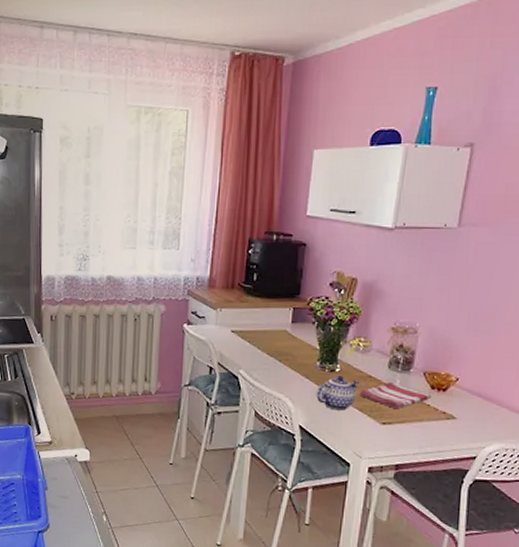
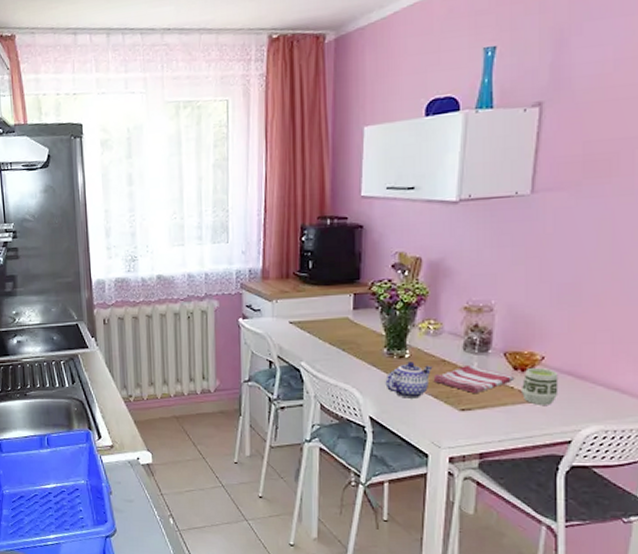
cup: none [437,387,470,423] -> present [522,367,558,405]

